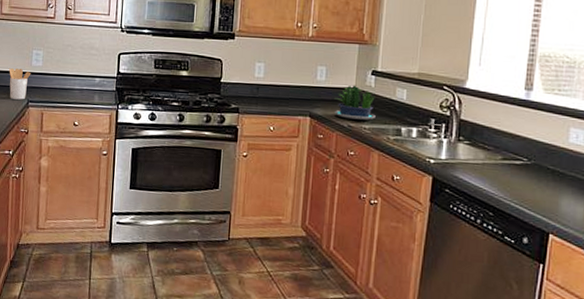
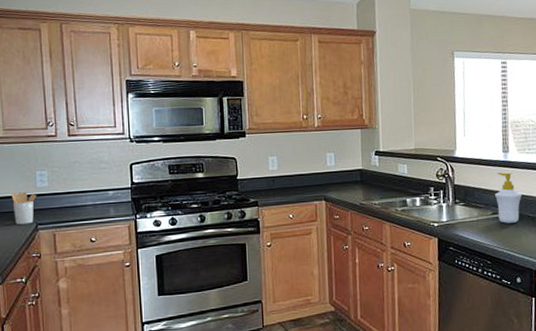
potted plant: present [333,85,376,121] -> none [346,166,383,198]
soap bottle: none [509,112,542,174] -> present [495,172,522,224]

